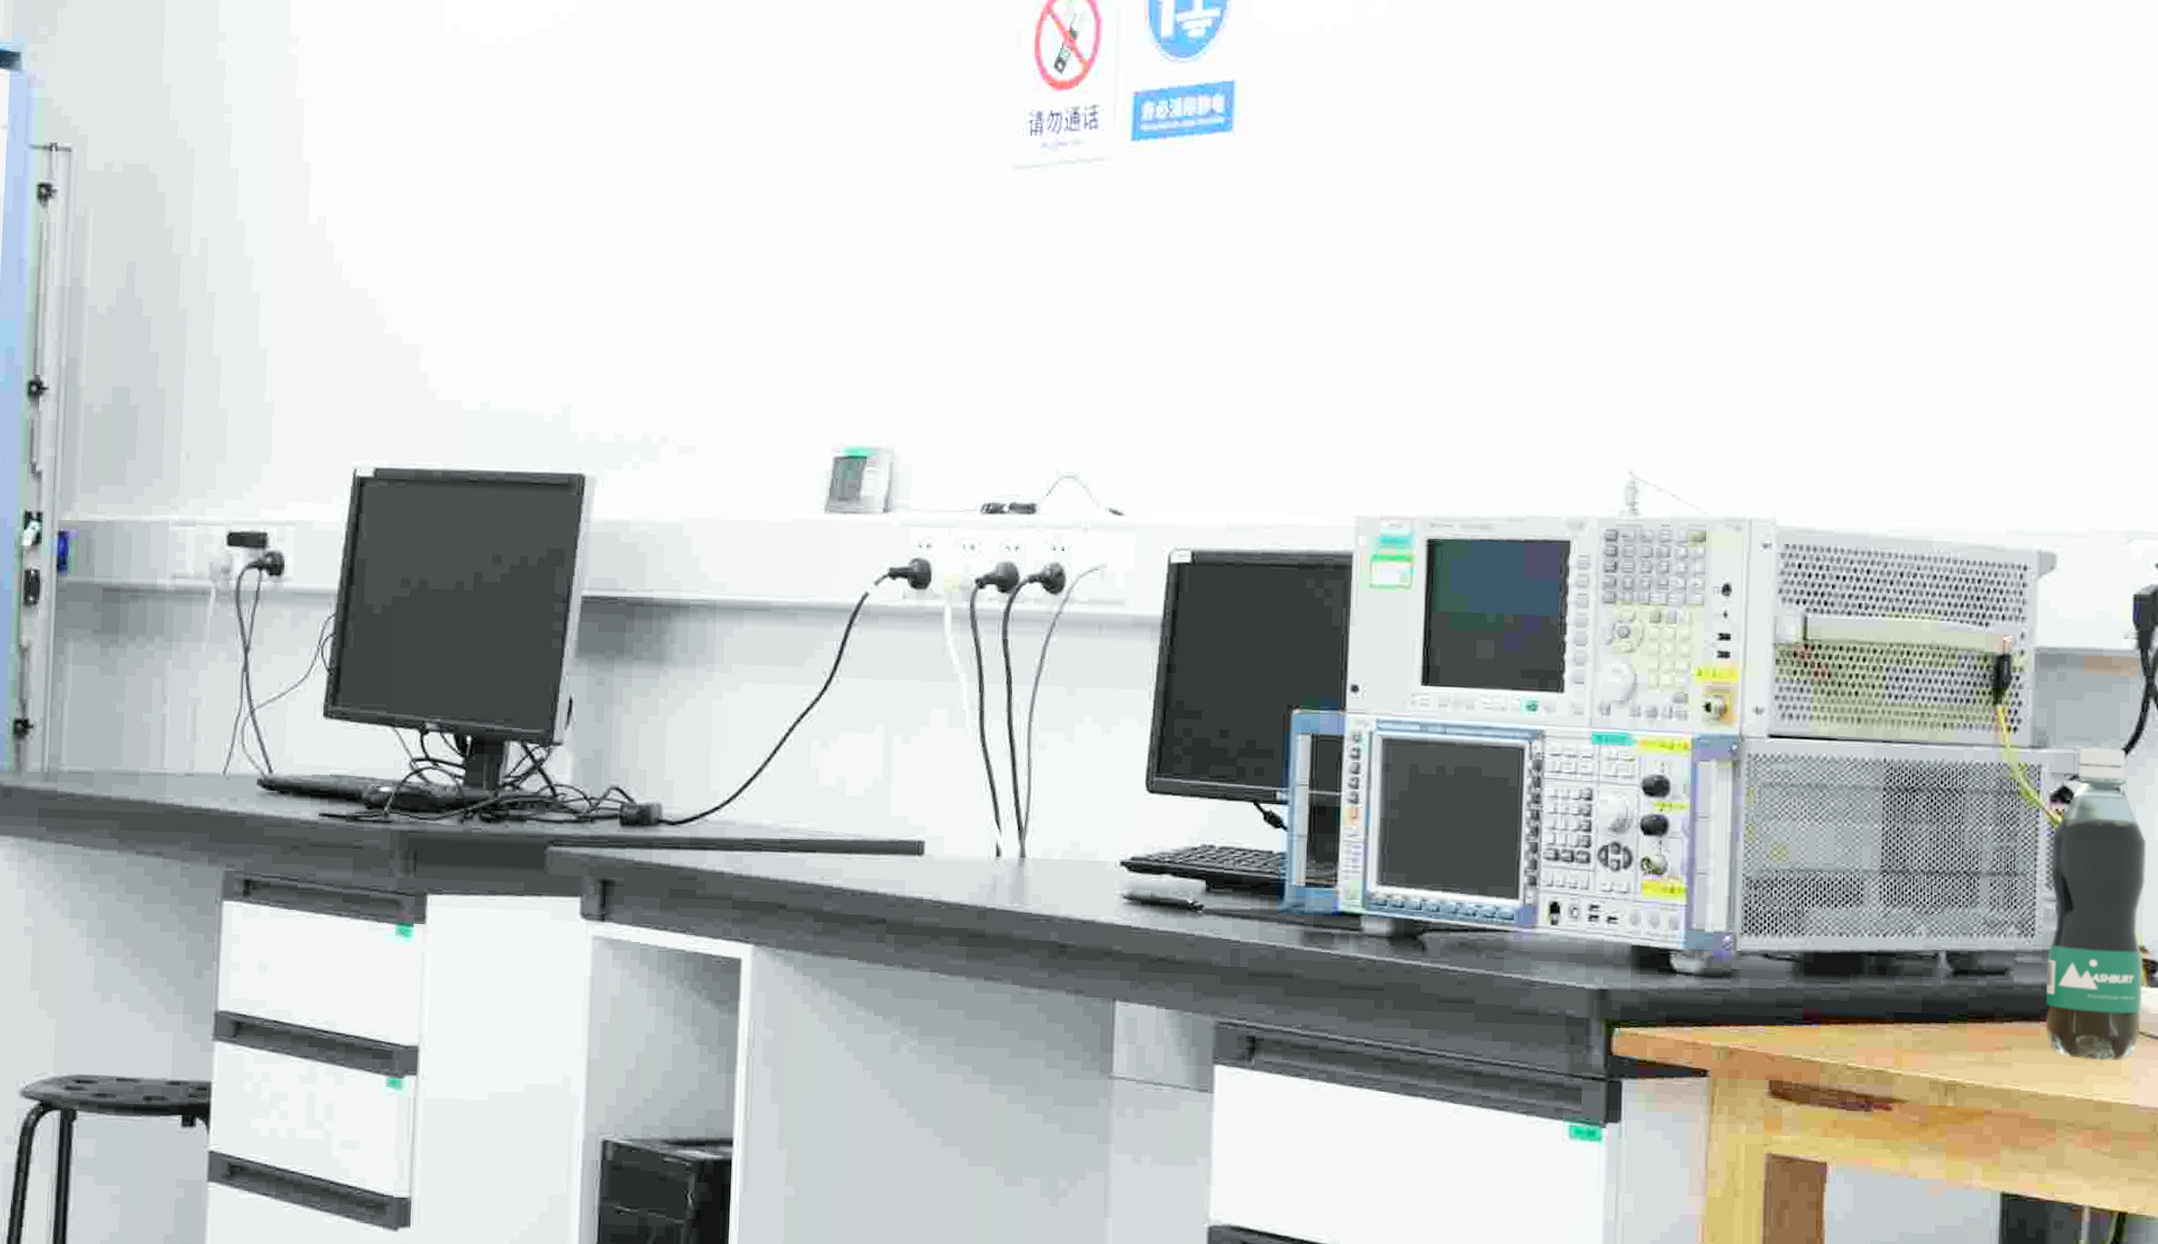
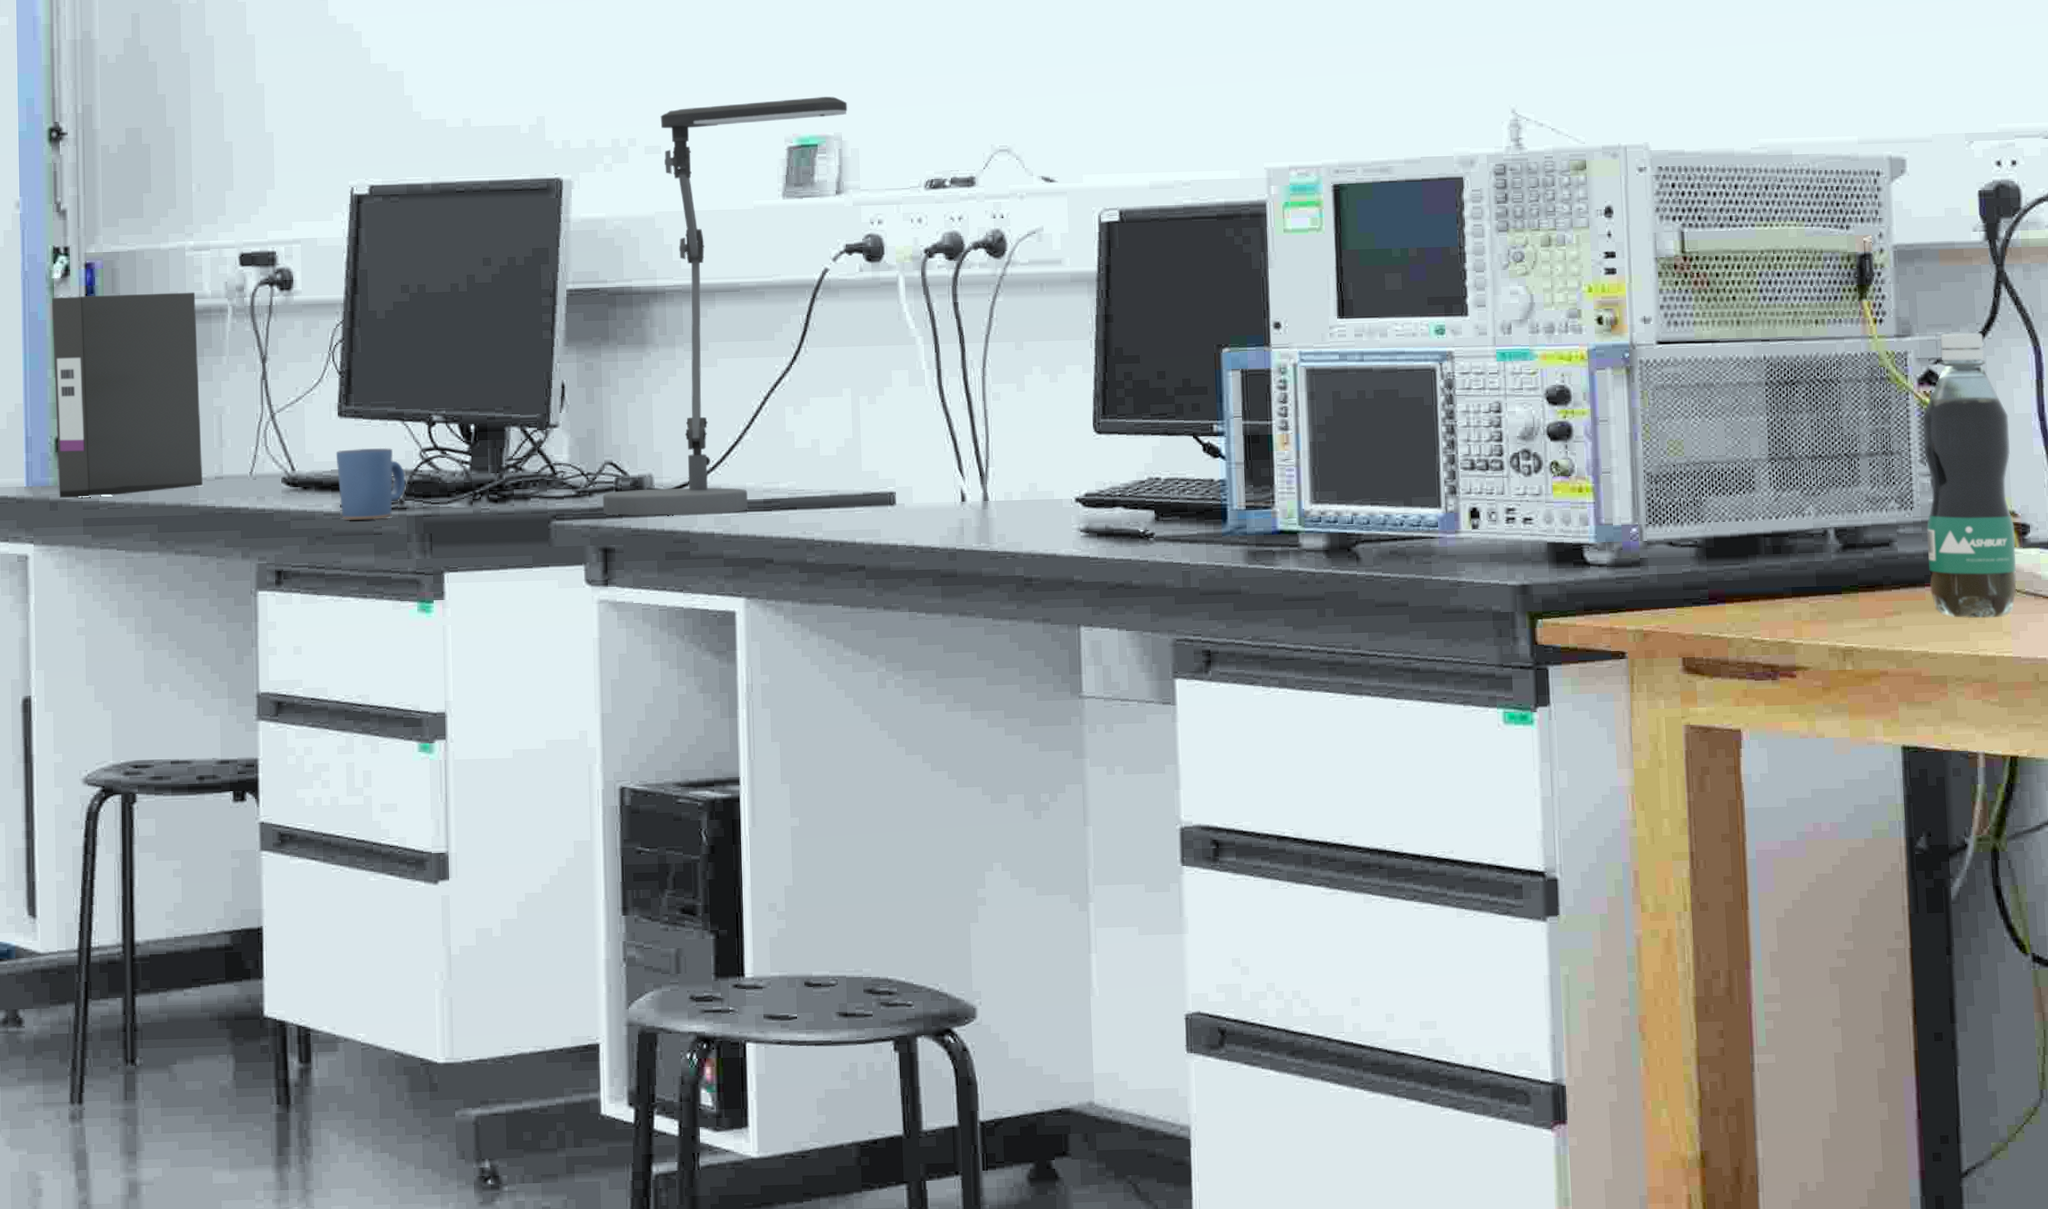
binder: none [14,566,177,787] -> present [52,292,203,499]
mug: none [318,753,392,833] -> present [336,447,406,520]
desk lamp: none [604,404,902,851] -> present [602,96,847,516]

